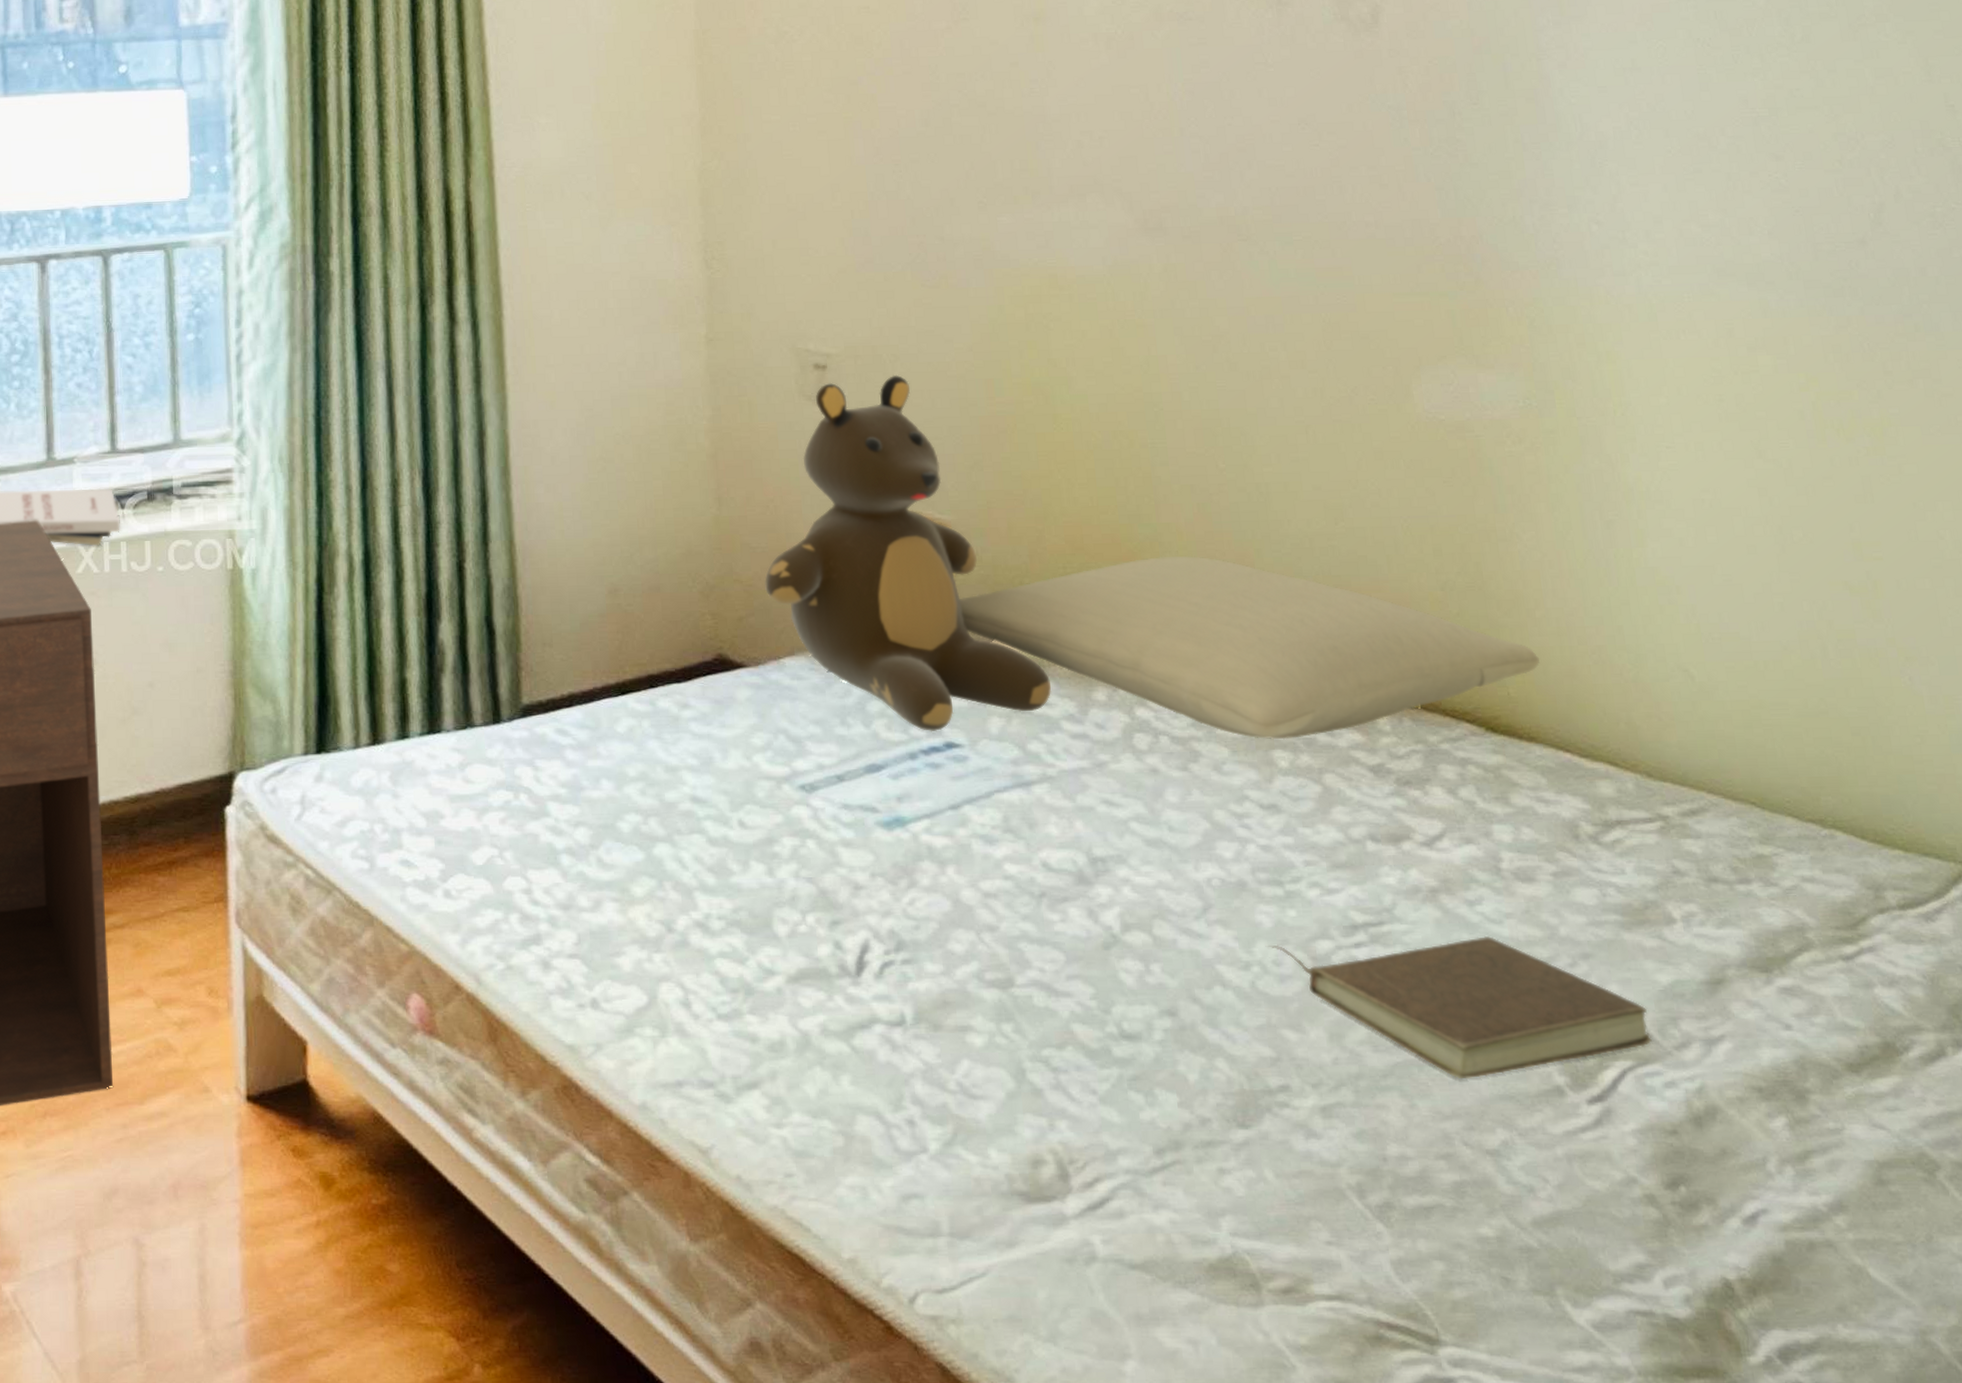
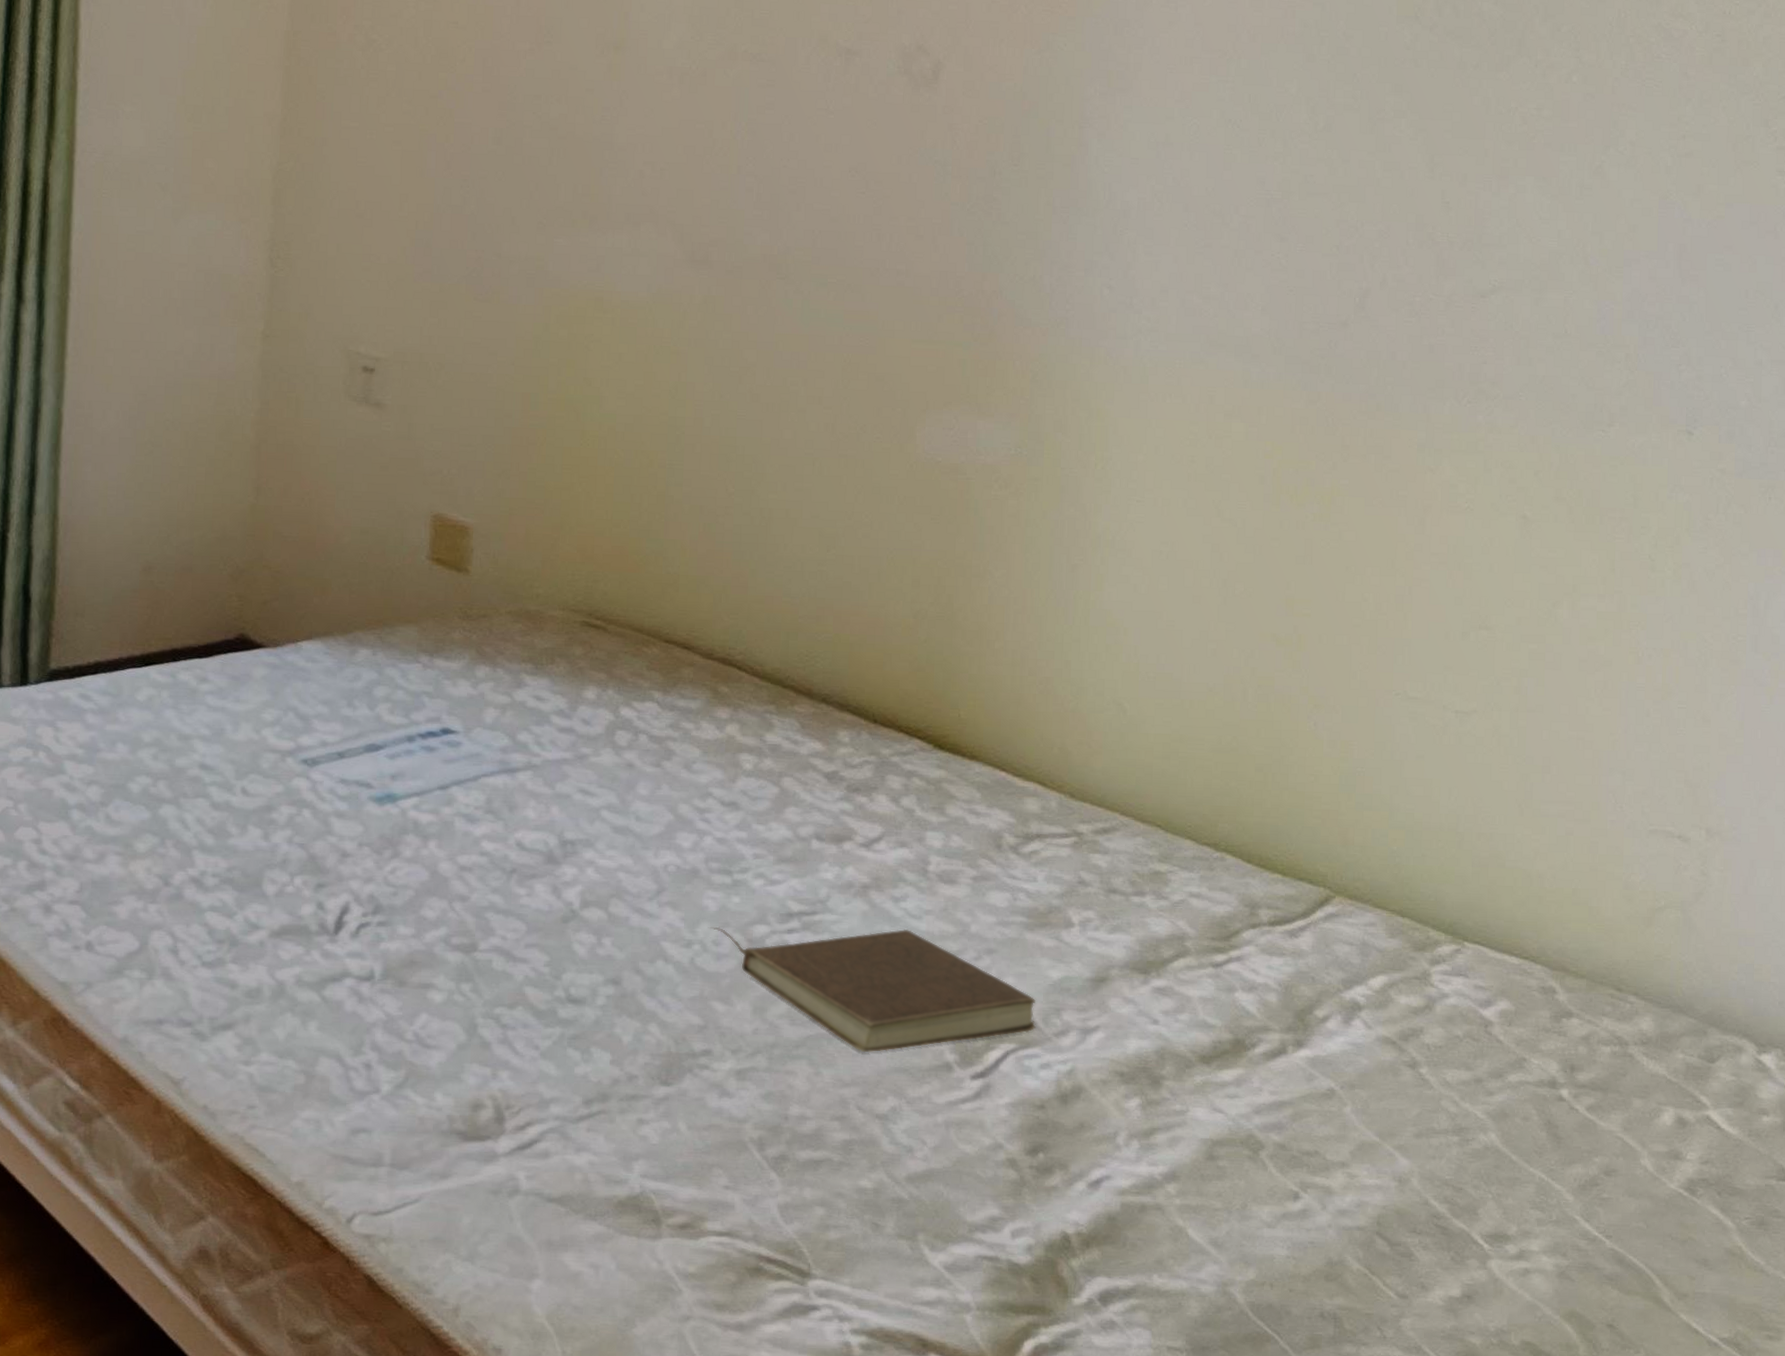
teddy bear: present [765,374,1051,732] -> none [292,382,546,718]
pillow: present [959,555,1540,740] -> none [471,570,992,745]

